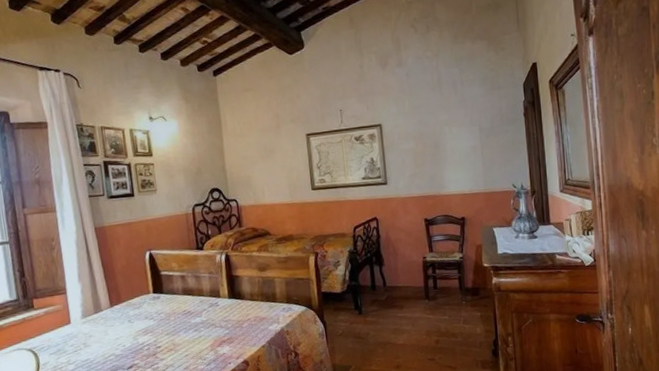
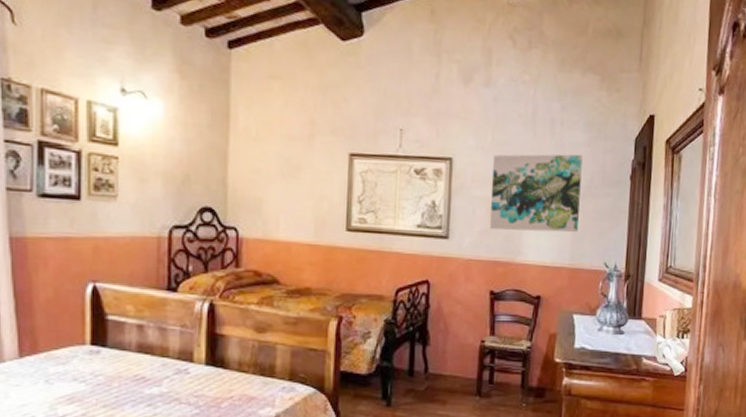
wall art: none [412,103,487,173] -> present [490,154,583,233]

